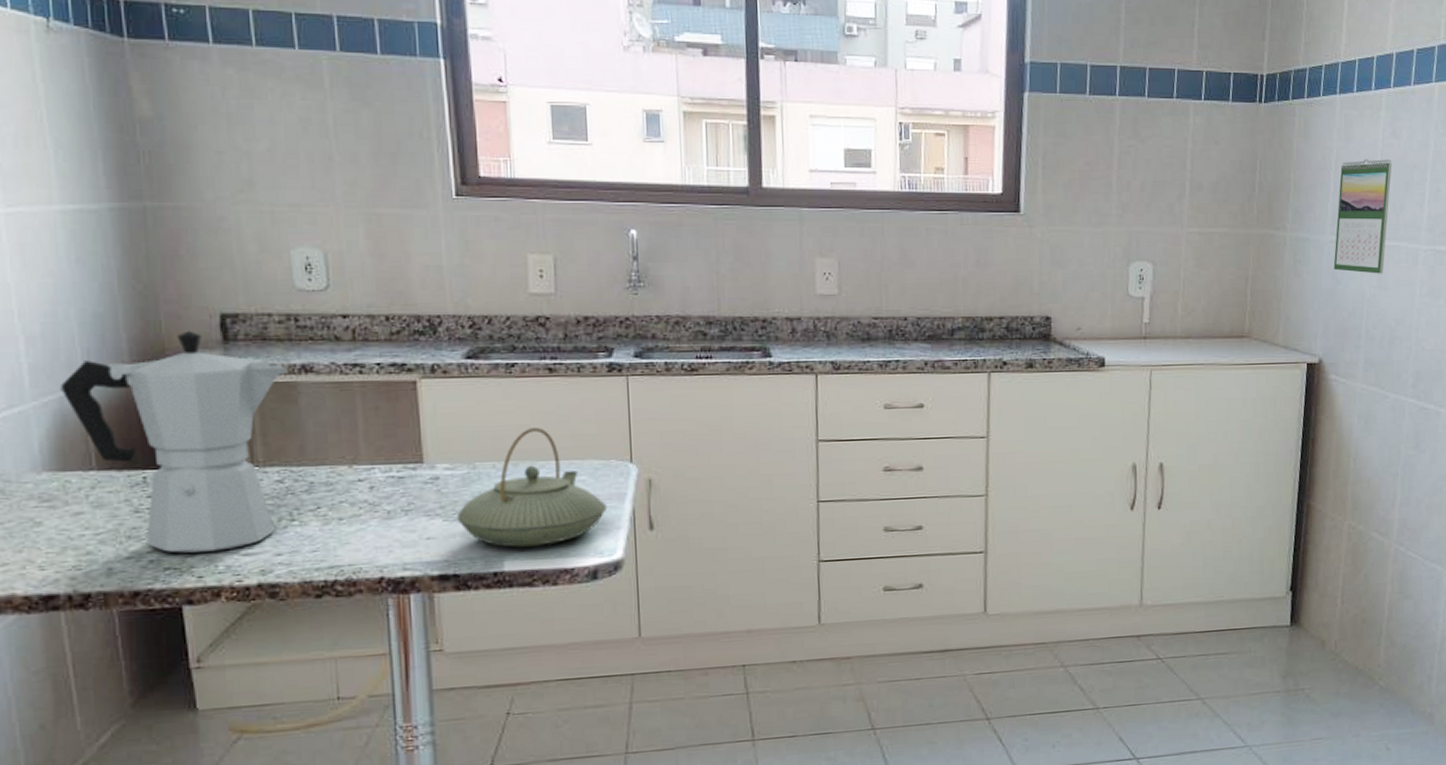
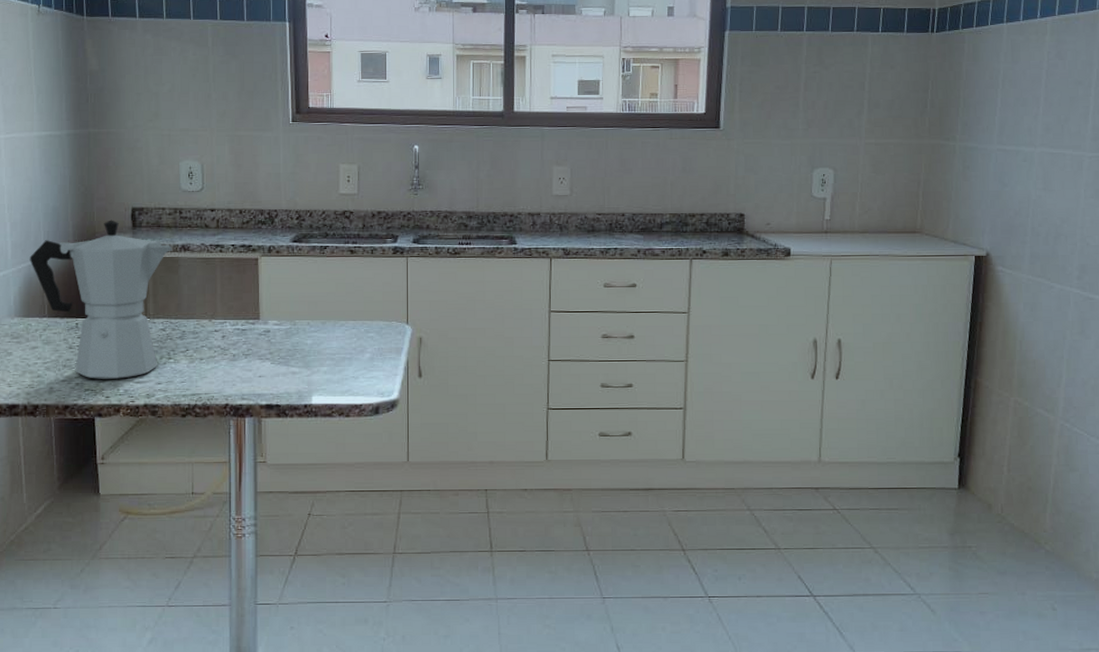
teapot: present [457,428,608,547] -> none [281,295,388,386]
calendar: present [1333,159,1392,274] -> none [1000,78,1057,178]

